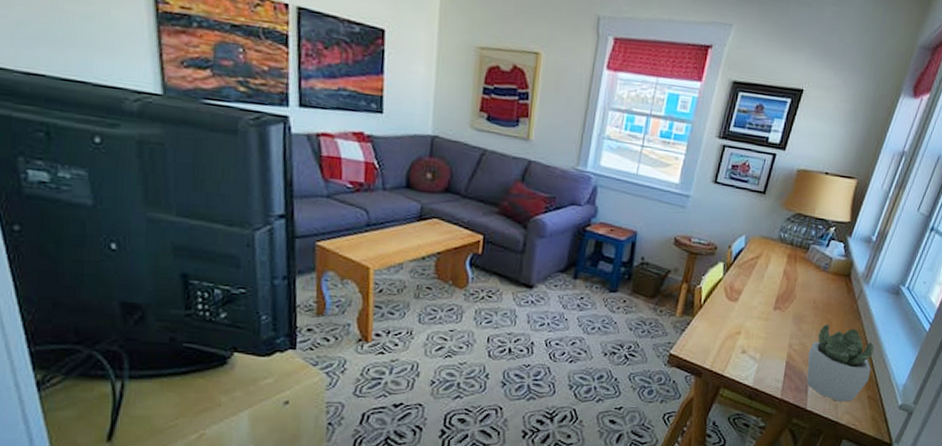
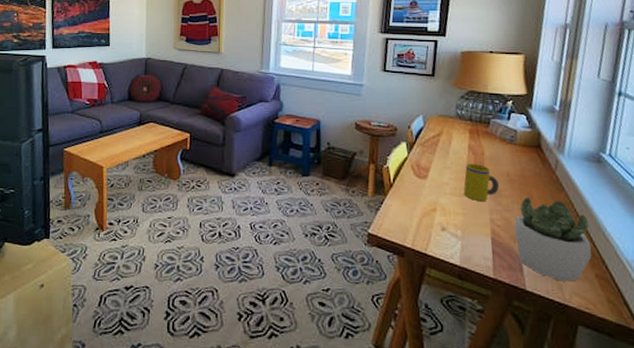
mug: none [770,288,804,326] -> present [463,163,499,201]

